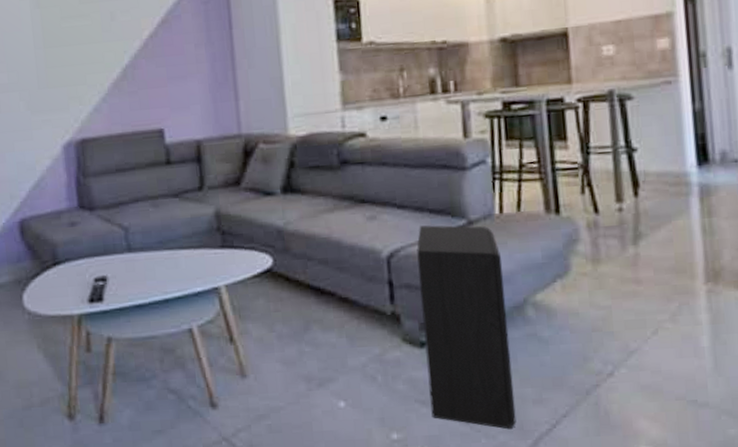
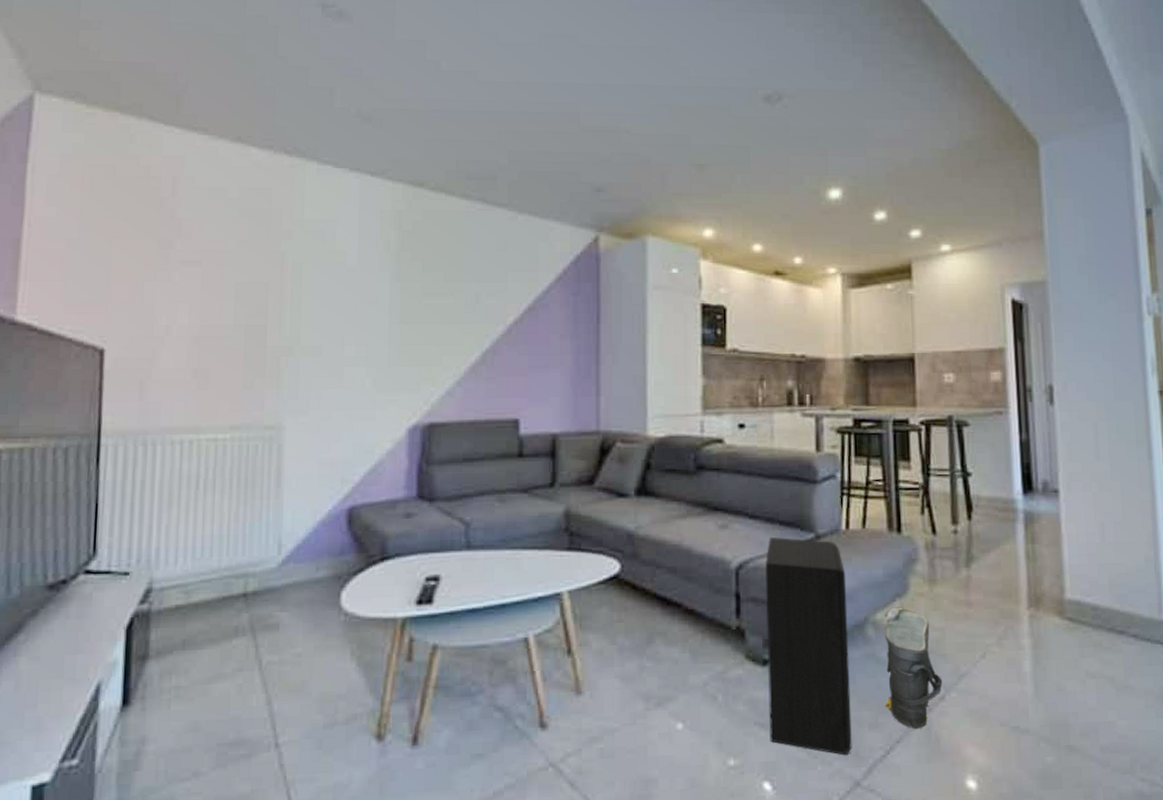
bag: none [545,287,611,405] -> present [884,607,943,730]

